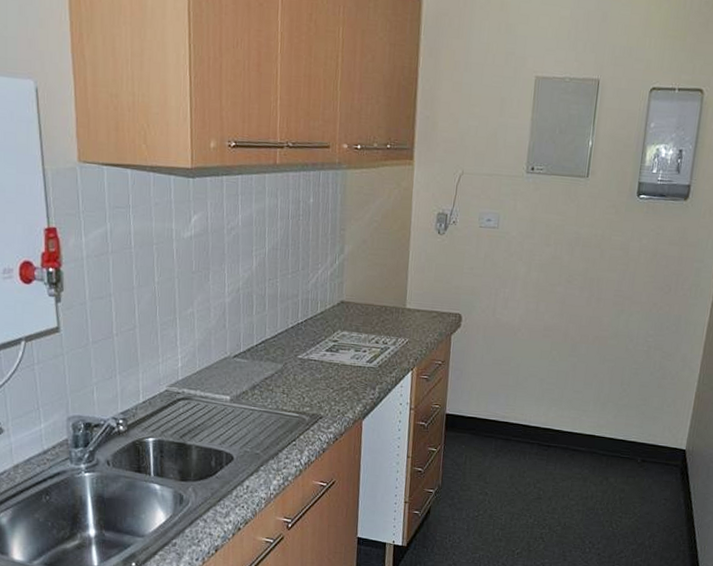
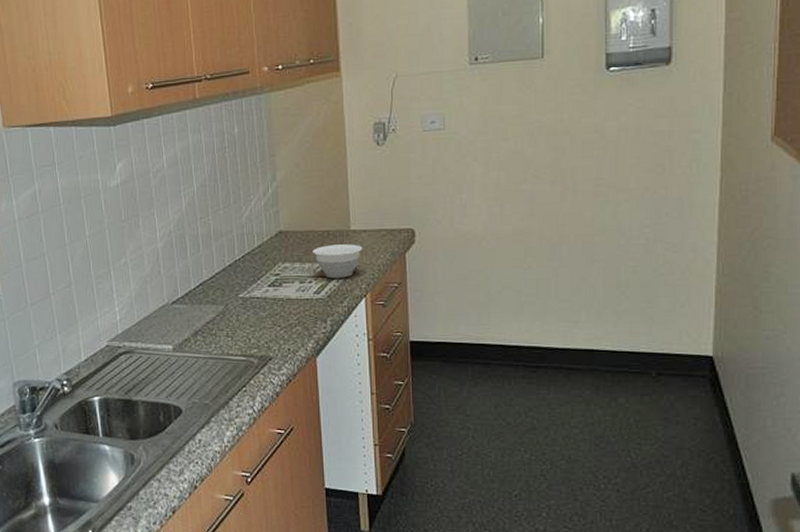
bowl: none [370,319,415,351] -> present [313,244,363,279]

